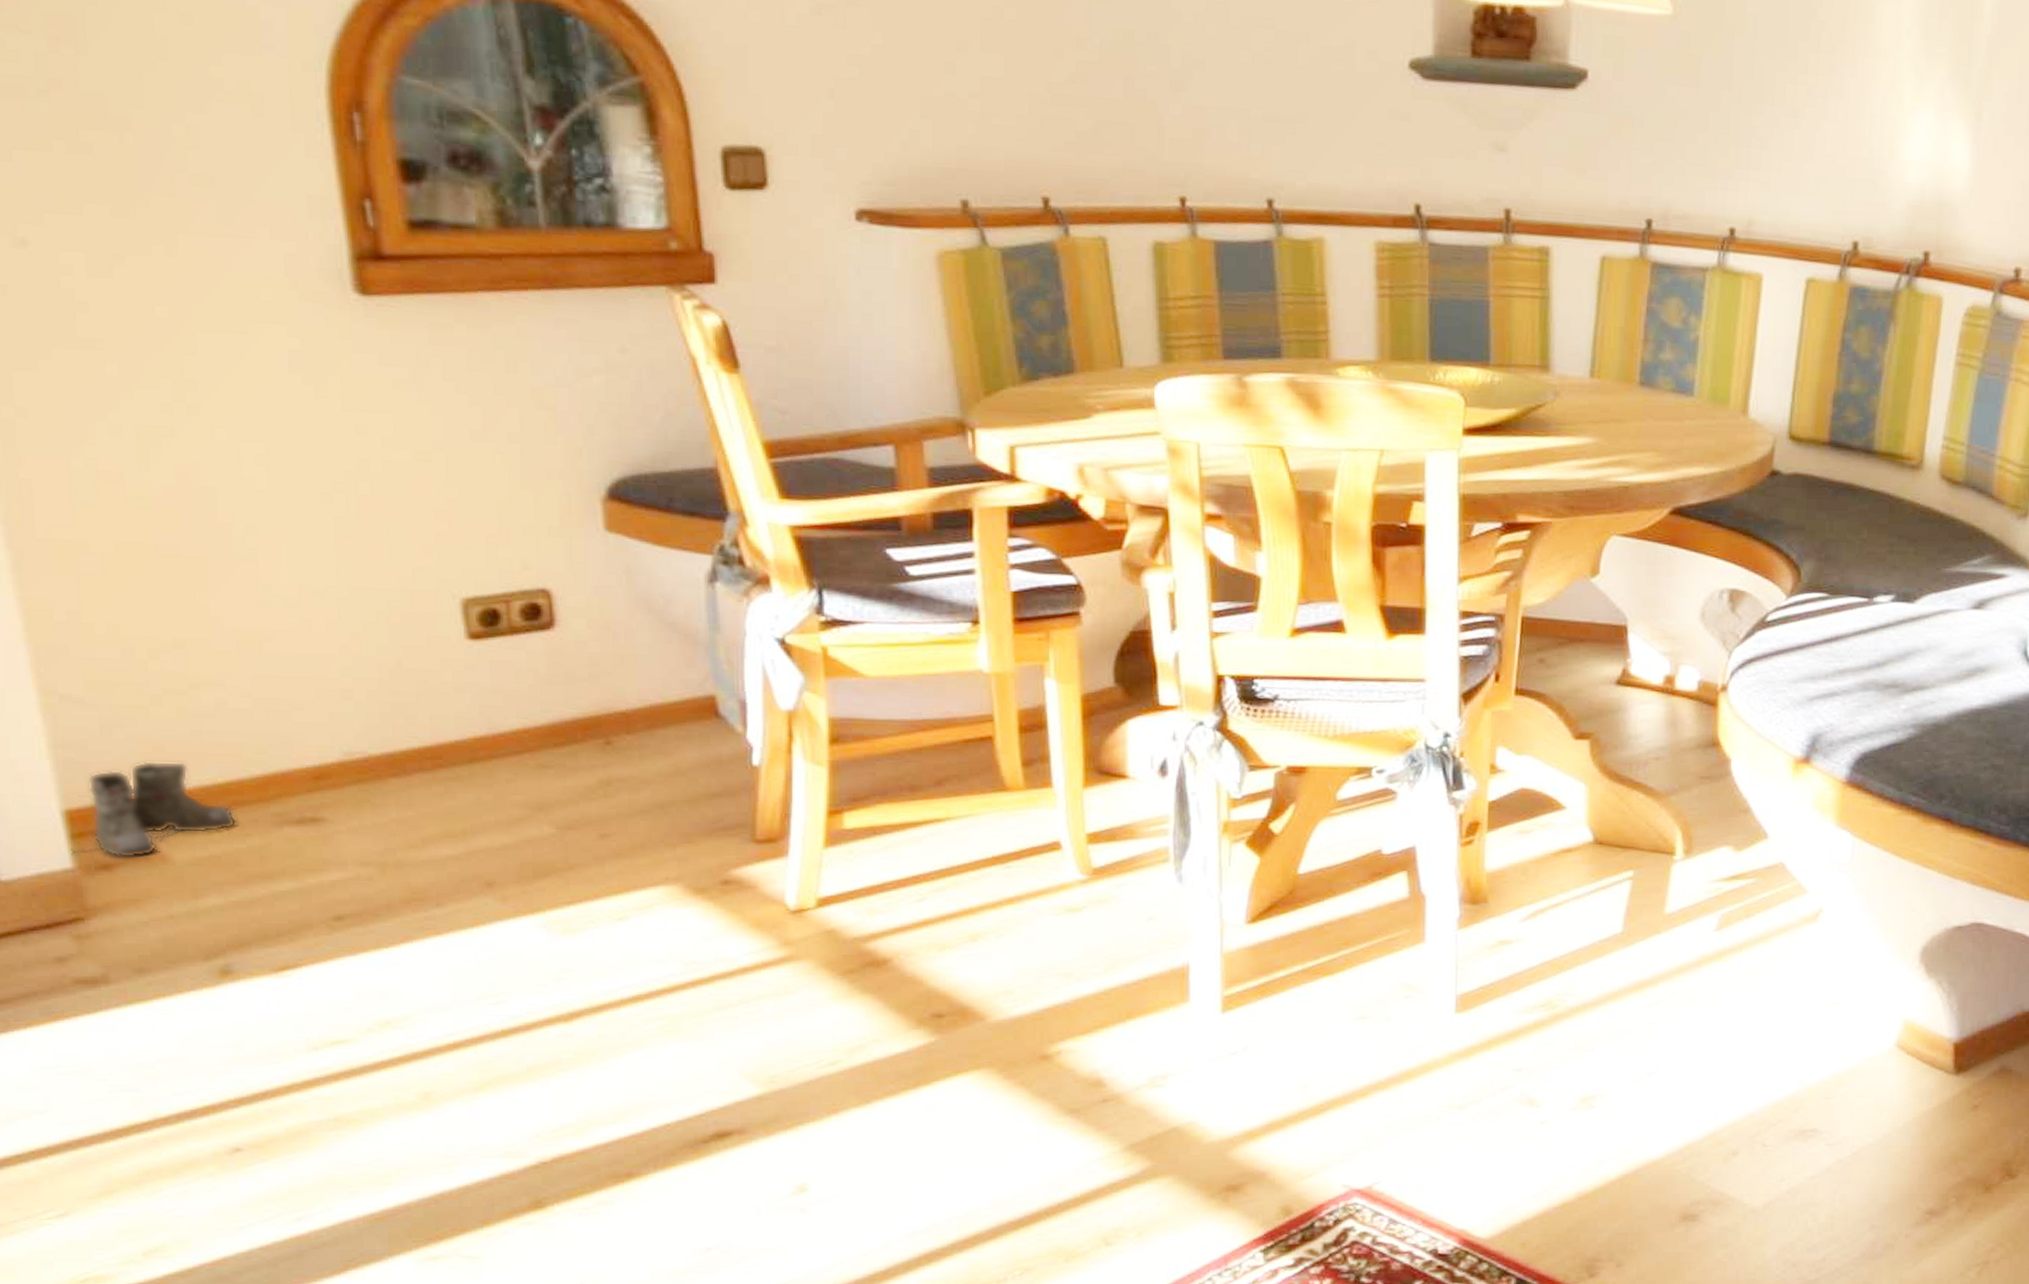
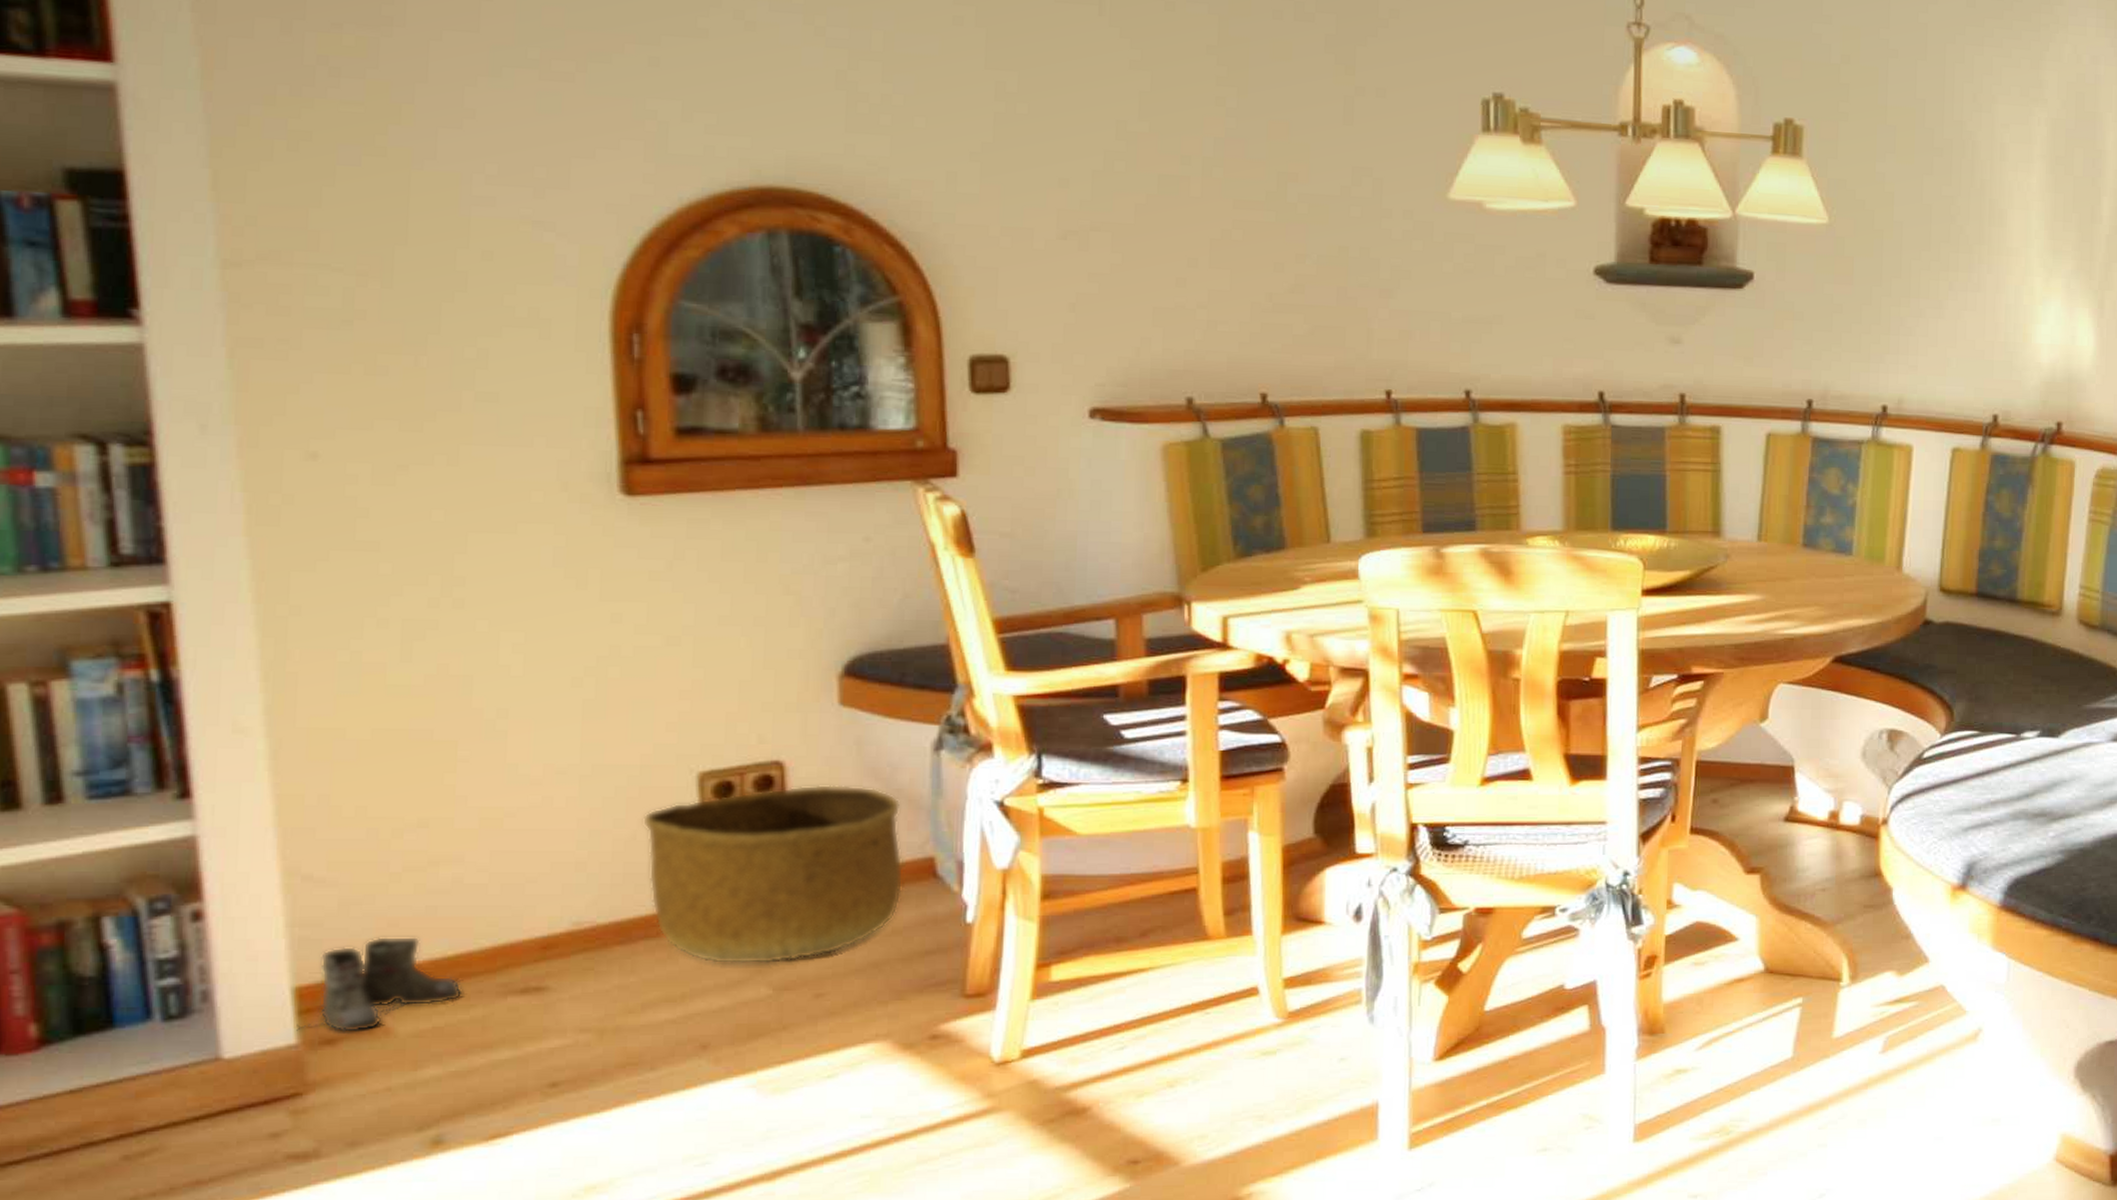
basket: none [406,614,685,802] -> present [642,784,904,964]

